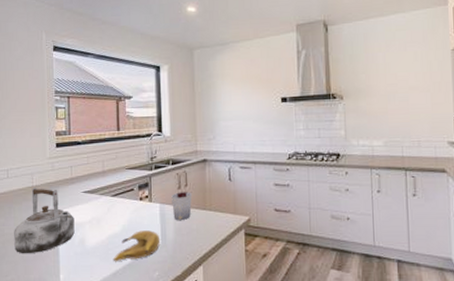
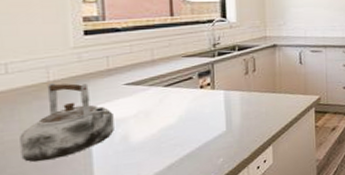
banana: present [113,230,161,262] -> none [166,118,225,155]
cup: present [171,192,193,221] -> none [238,76,261,106]

